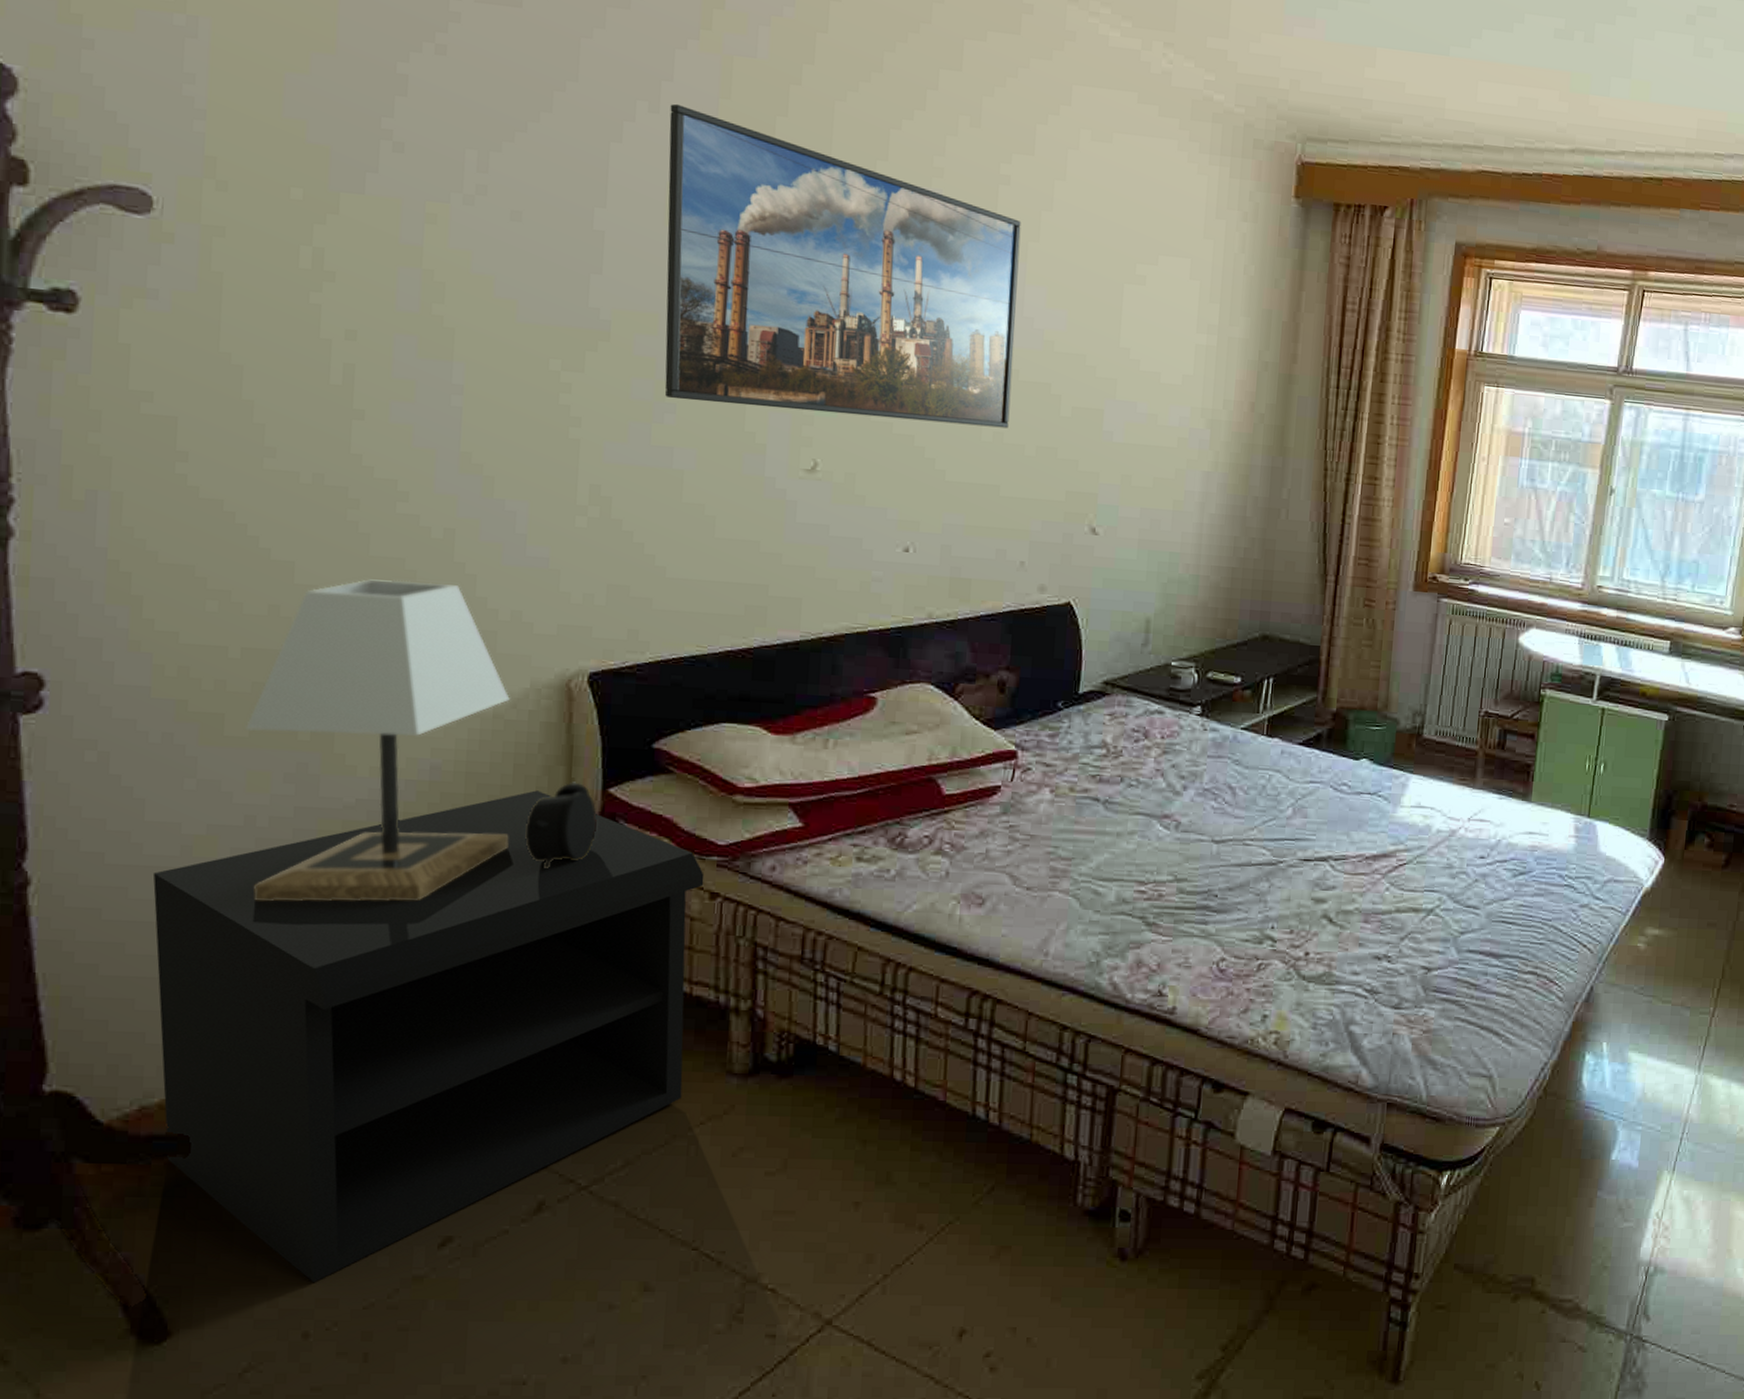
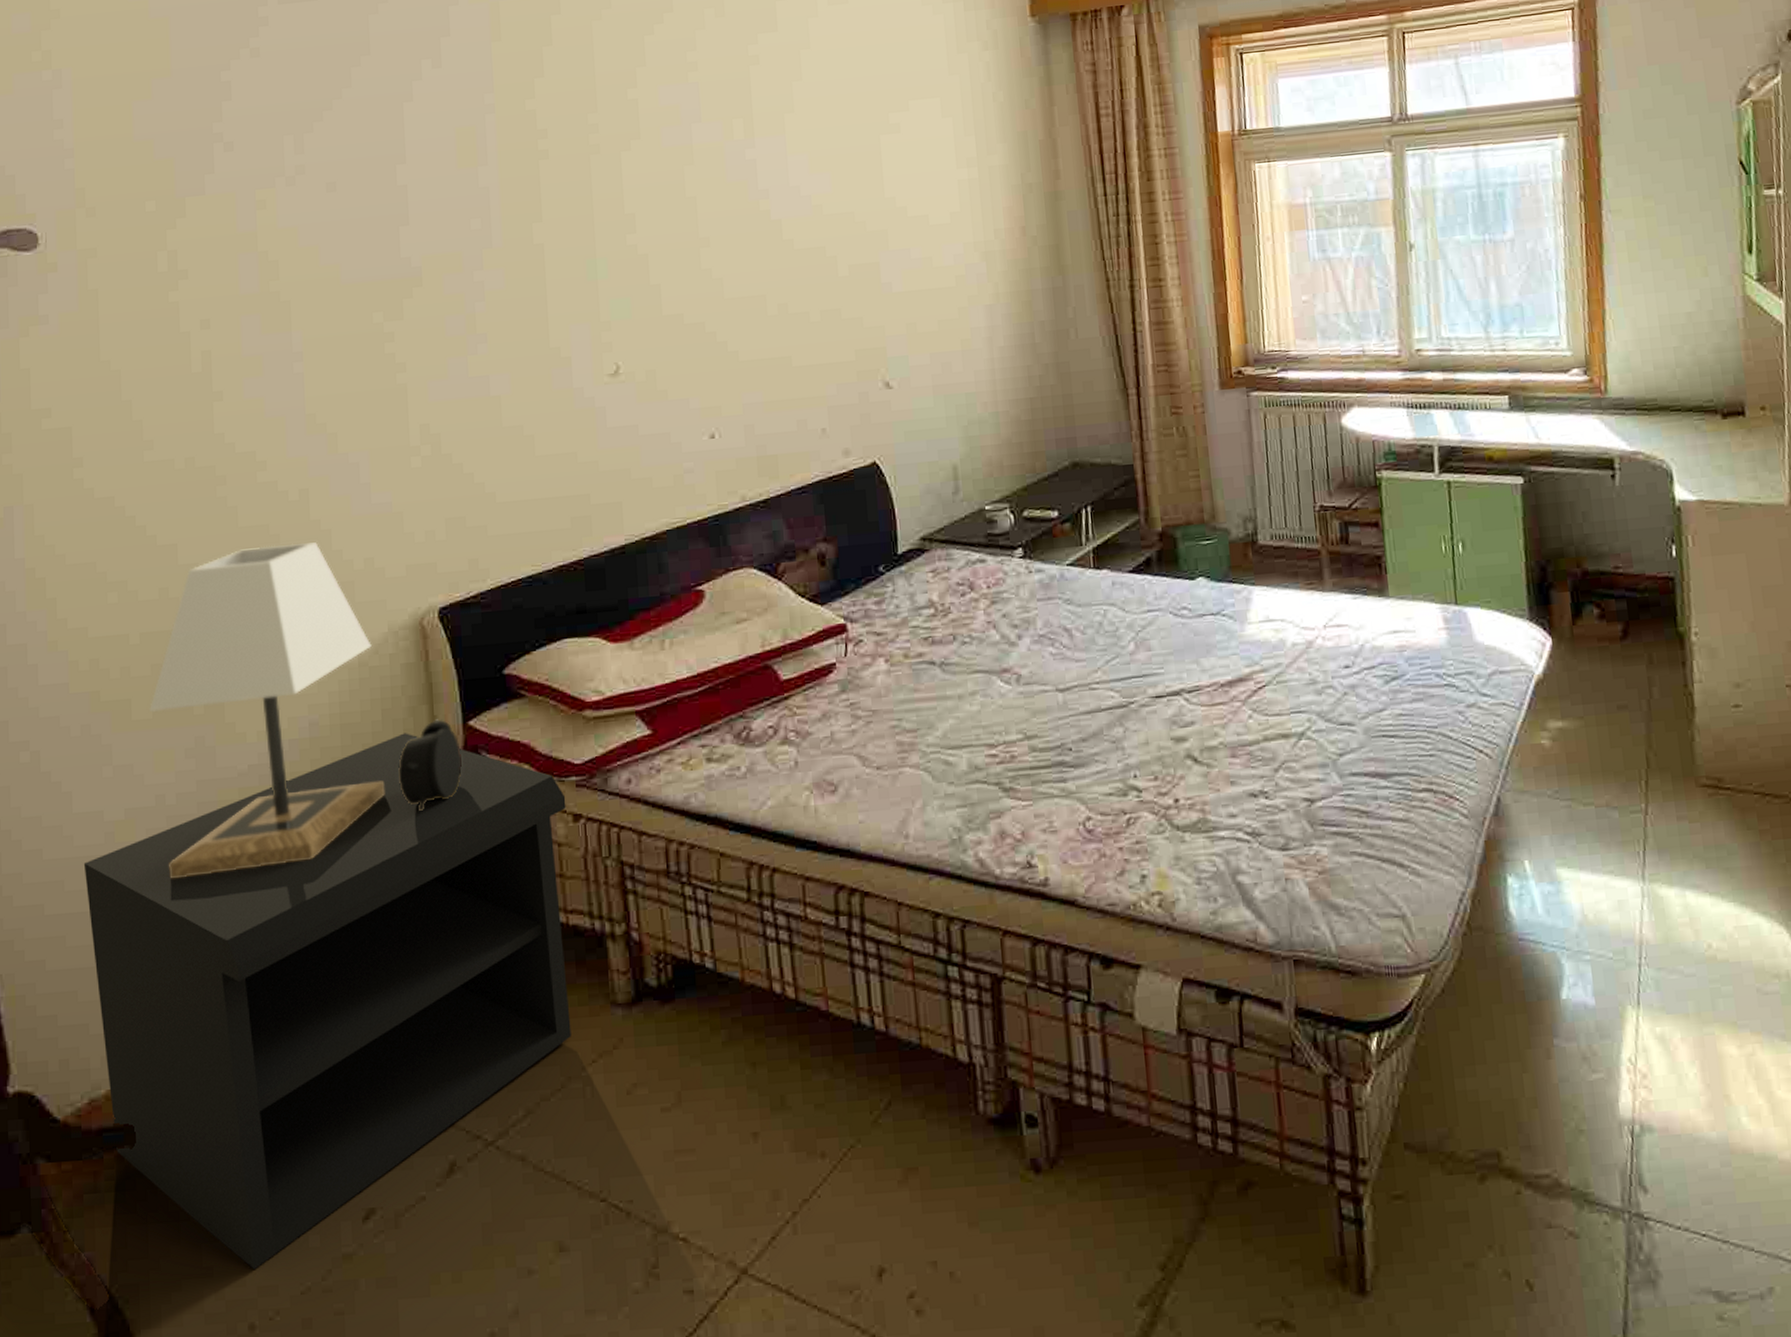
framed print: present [664,103,1021,429] -> none [450,55,791,330]

